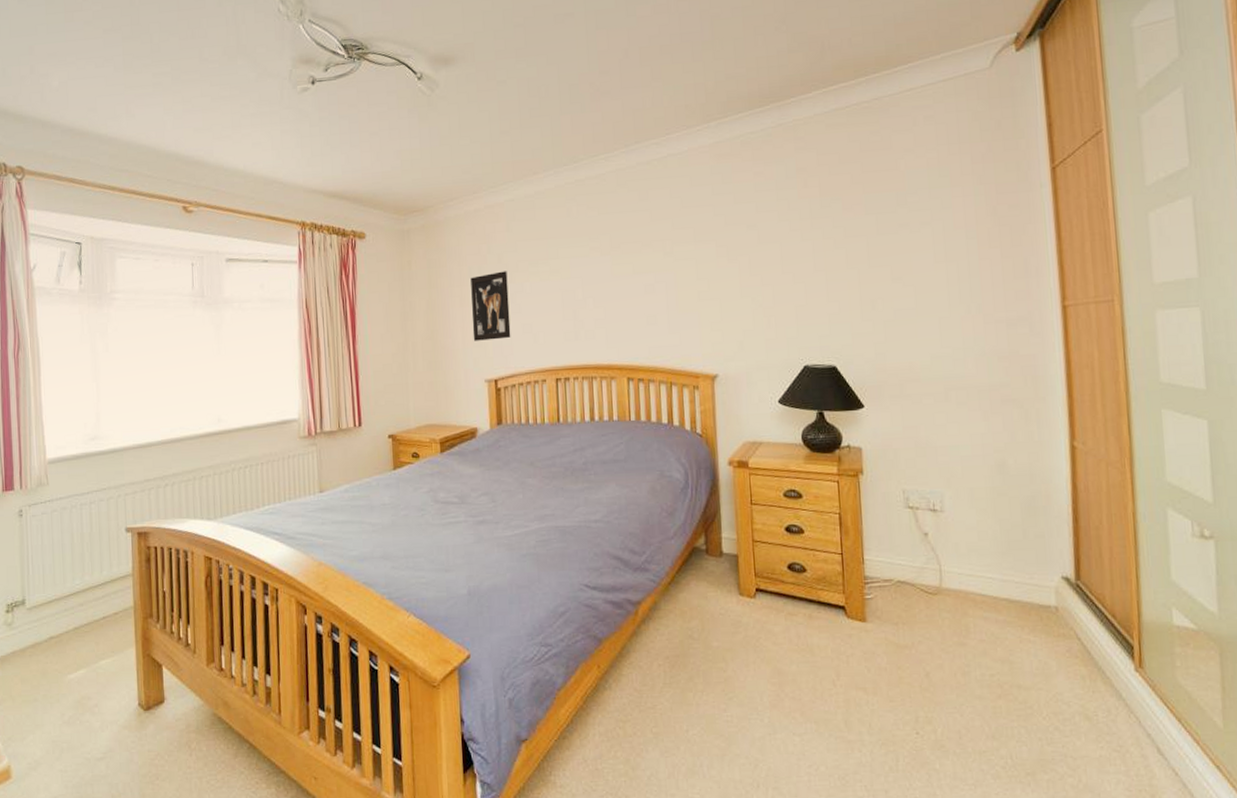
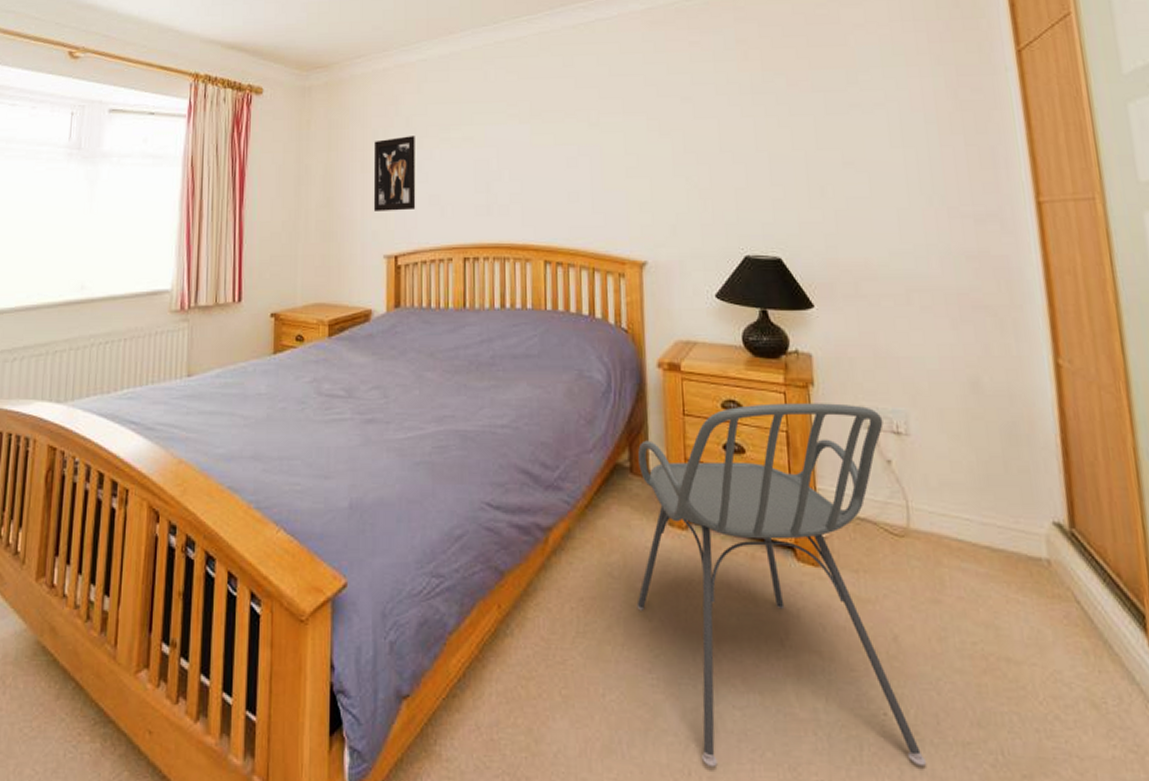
chair: none [713,488,950,781] -> present [636,403,927,767]

